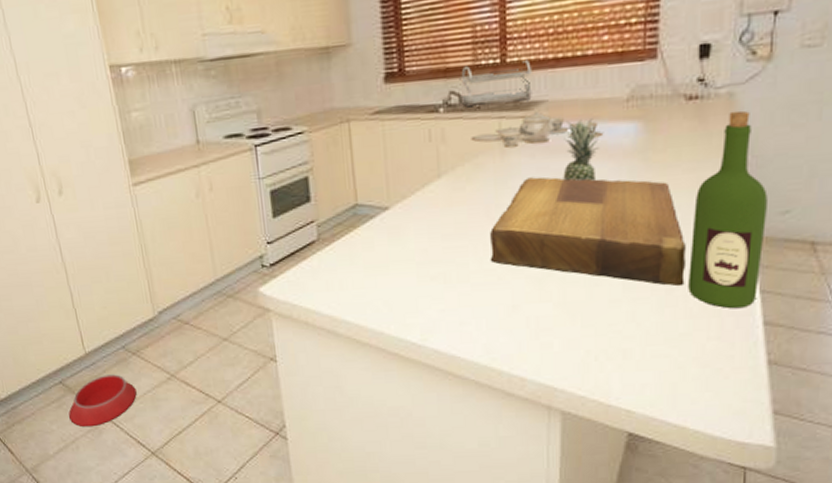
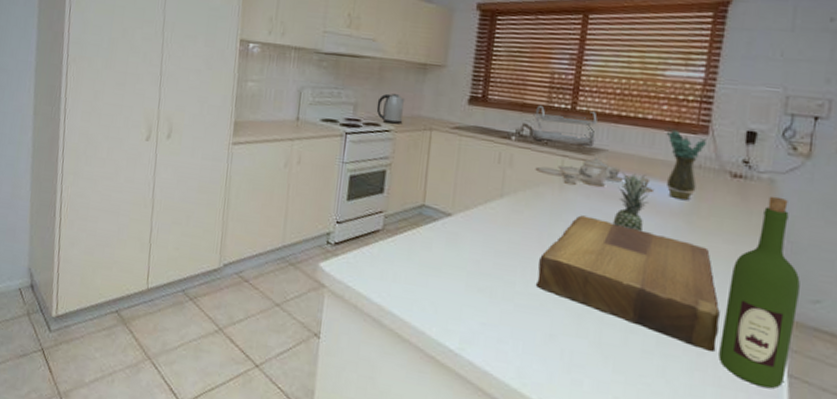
pet bowl: present [68,374,137,427] -> none [114,313,183,364]
kettle: none [282,89,316,125] -> present [376,93,404,125]
vase: none [610,59,655,138] -> present [666,127,706,201]

